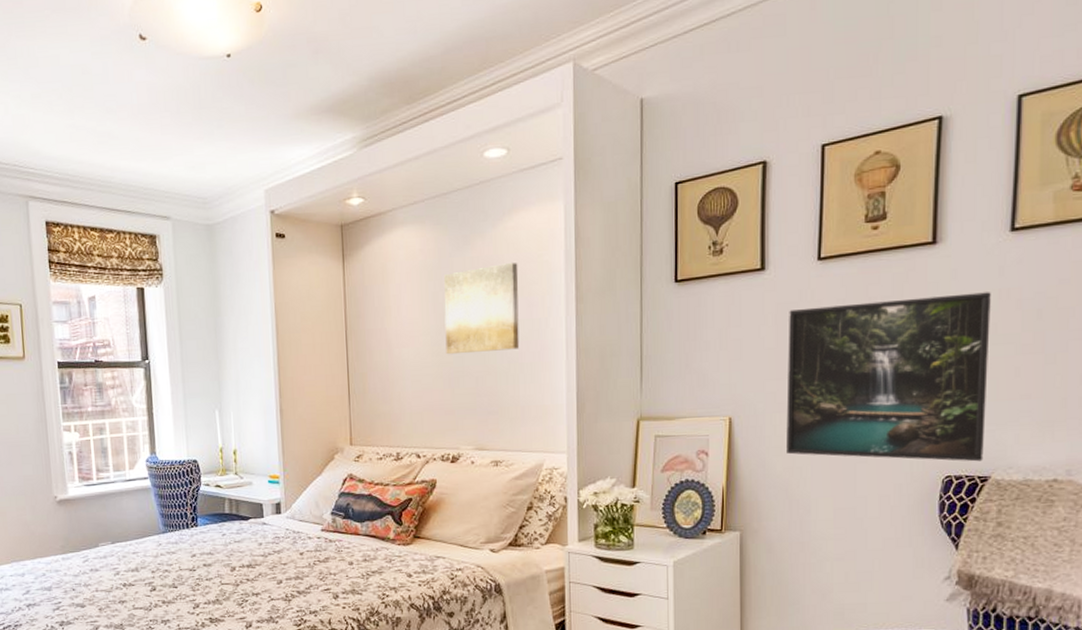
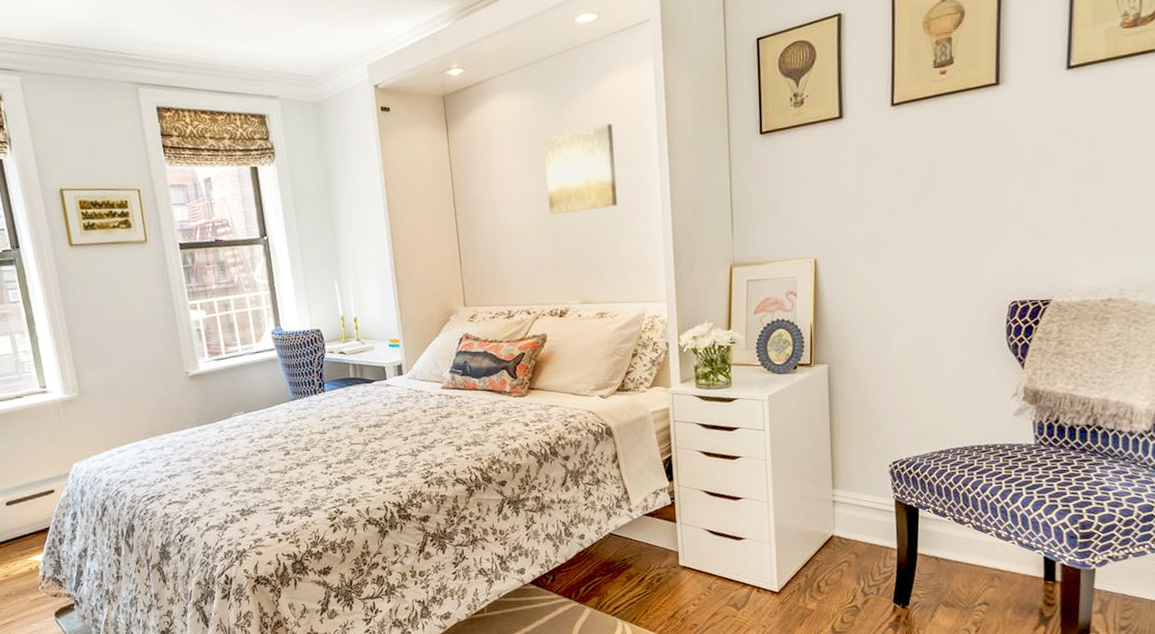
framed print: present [786,292,991,462] -> none [866,128,1050,291]

